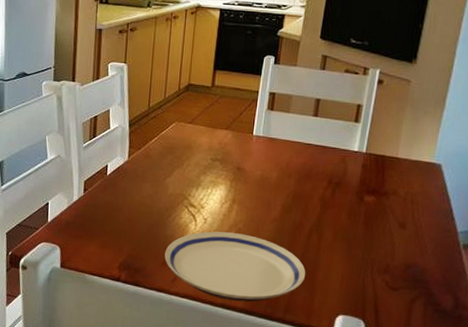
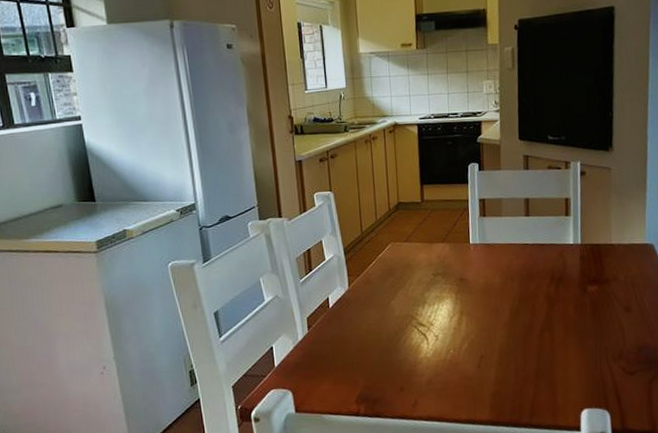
plate: present [164,231,306,302] -> none [401,344,545,415]

